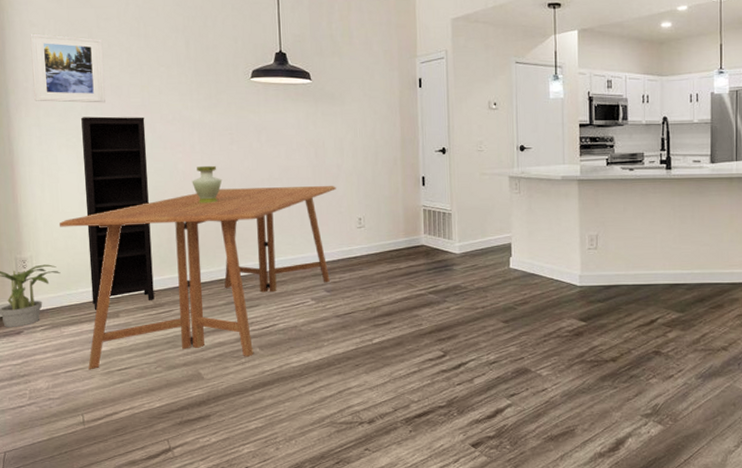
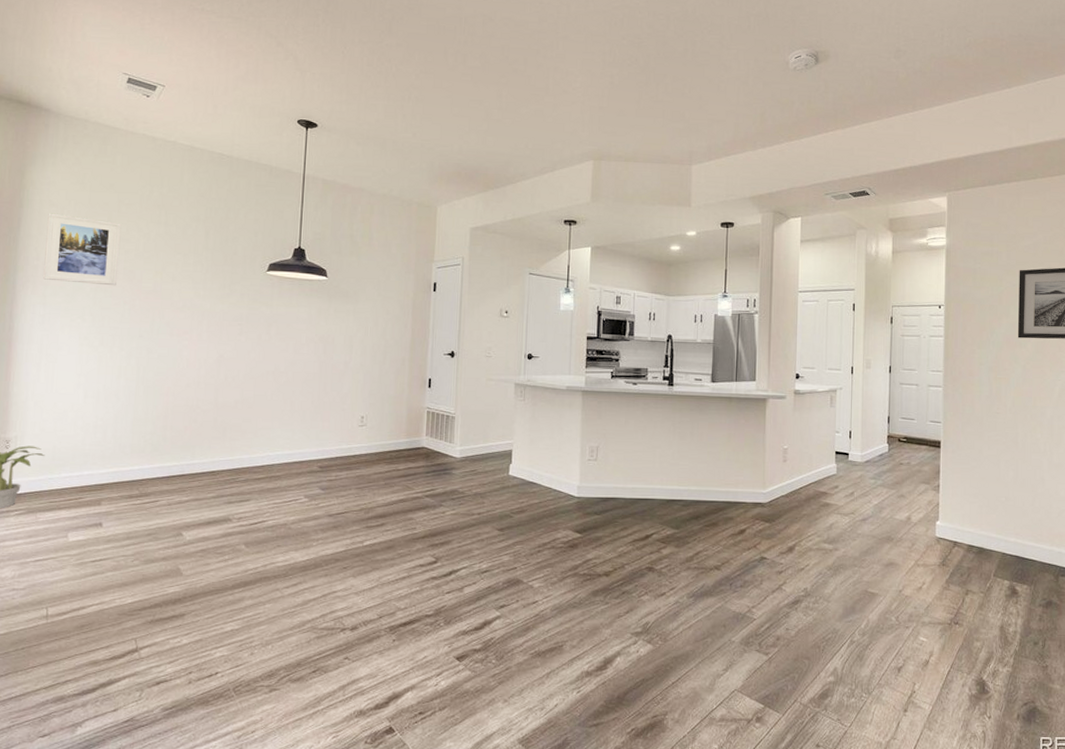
dining table: present [59,186,336,369] -> none [50,379,342,559]
bookcase: present [80,116,155,311] -> none [74,298,155,497]
vase: present [191,165,223,204] -> none [194,354,227,393]

